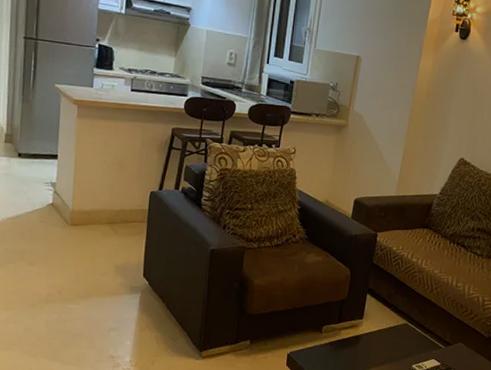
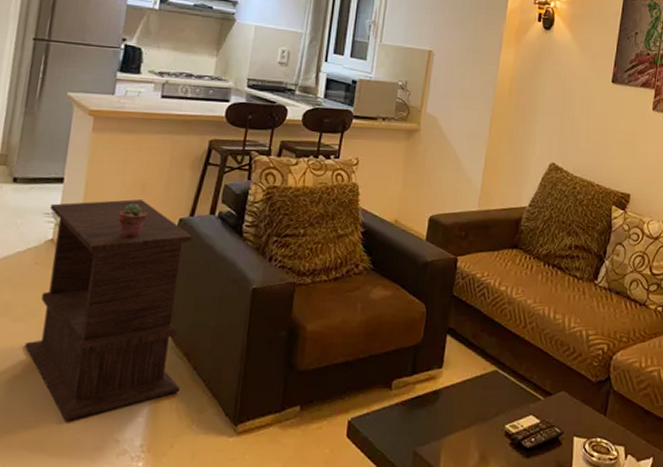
side table: none [38,174,162,341] -> present [25,199,193,421]
potted succulent: none [102,177,125,206] -> present [118,202,148,239]

